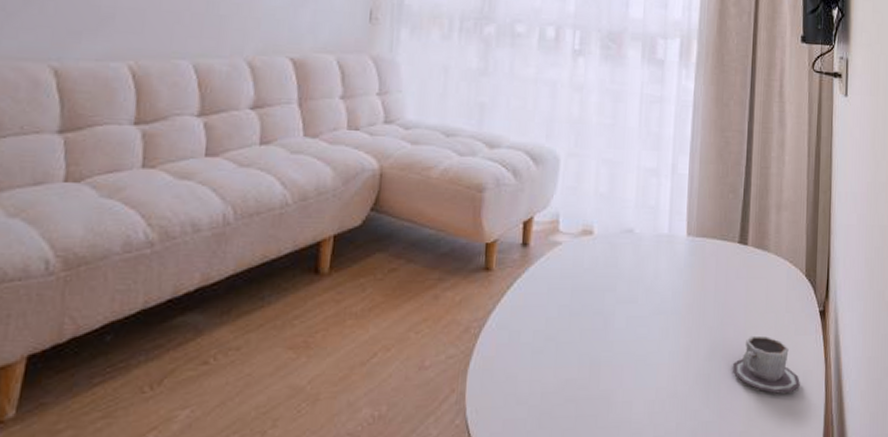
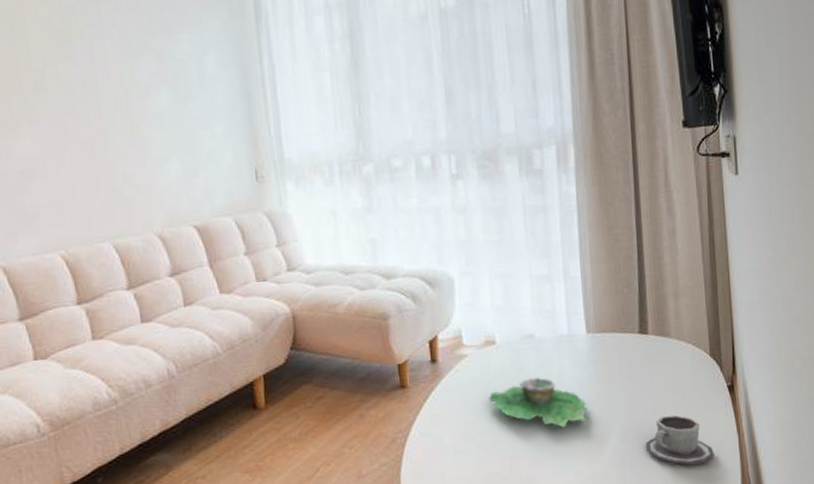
succulent planter: none [576,277,678,336] -> present [488,377,588,428]

